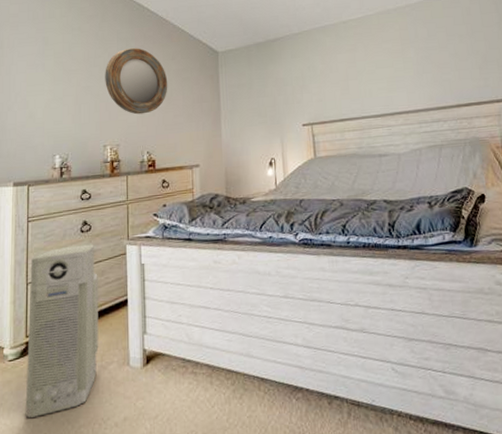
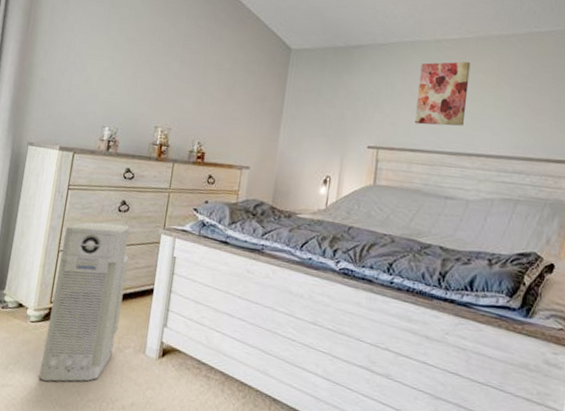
home mirror: present [105,47,168,115] -> none [167,26,233,102]
wall art: none [335,35,382,97] -> present [415,61,471,126]

